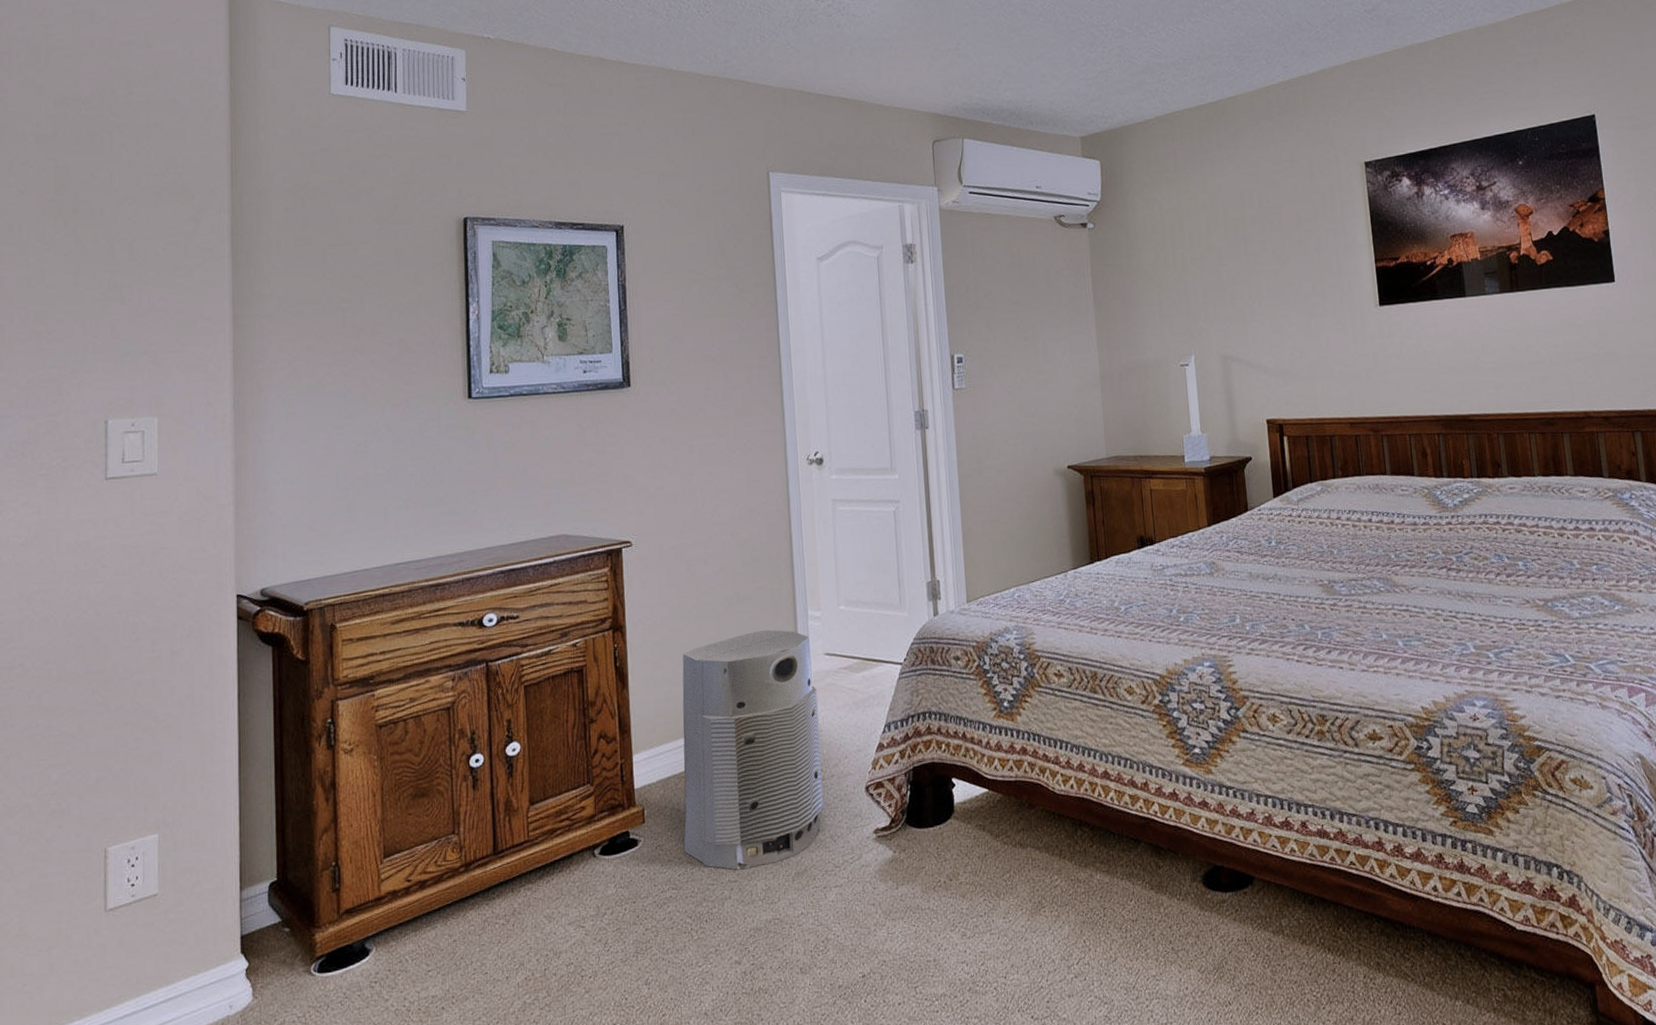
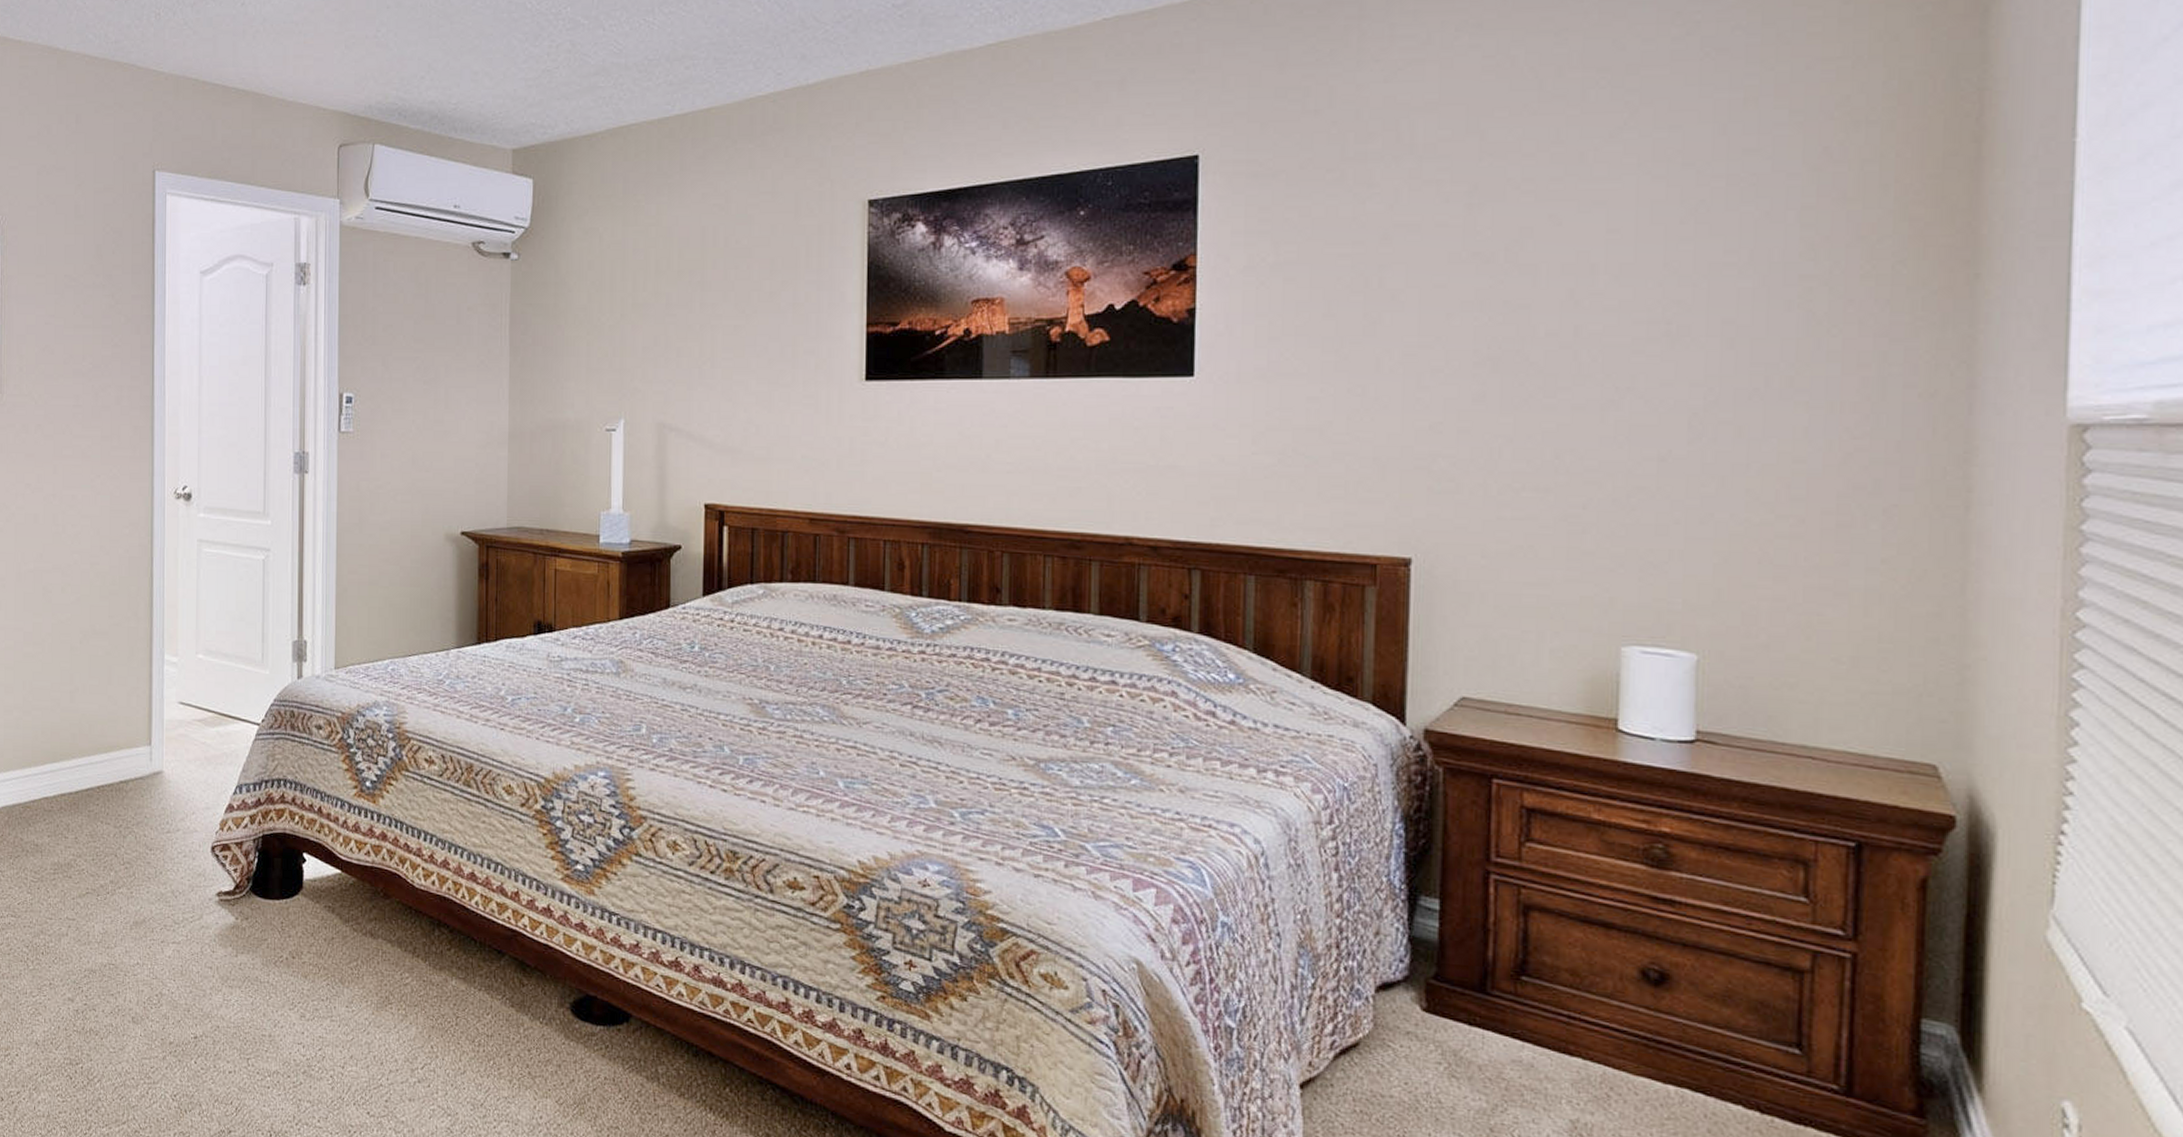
air purifier: present [682,629,823,870] -> none [24,668,169,909]

